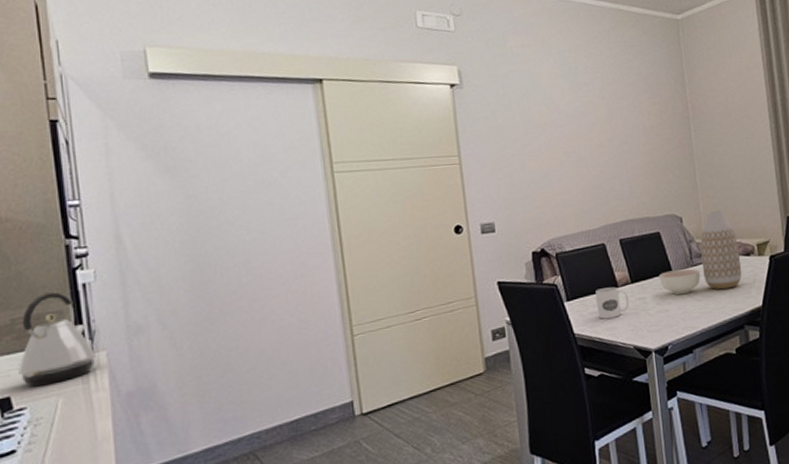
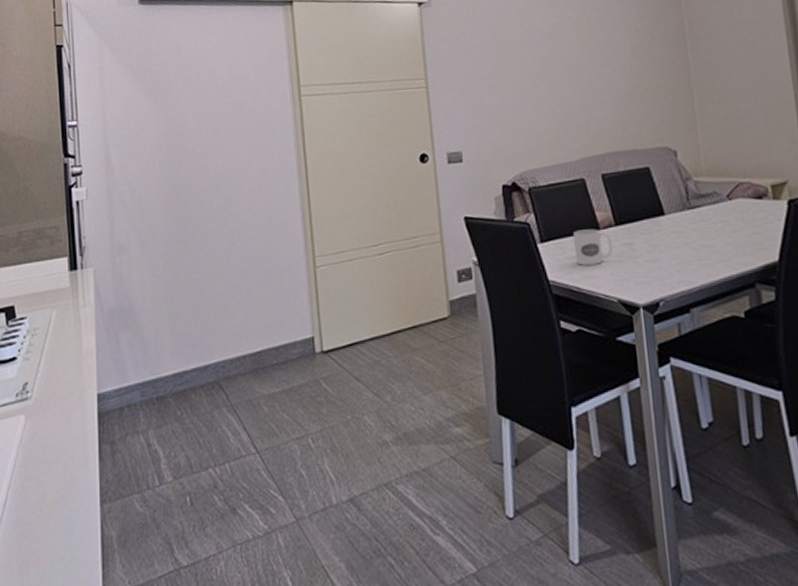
kettle: present [18,292,96,386] -> none [22,208,84,298]
bowl: present [659,268,701,295] -> none [649,211,700,243]
vase: present [700,210,742,290] -> none [699,143,752,239]

